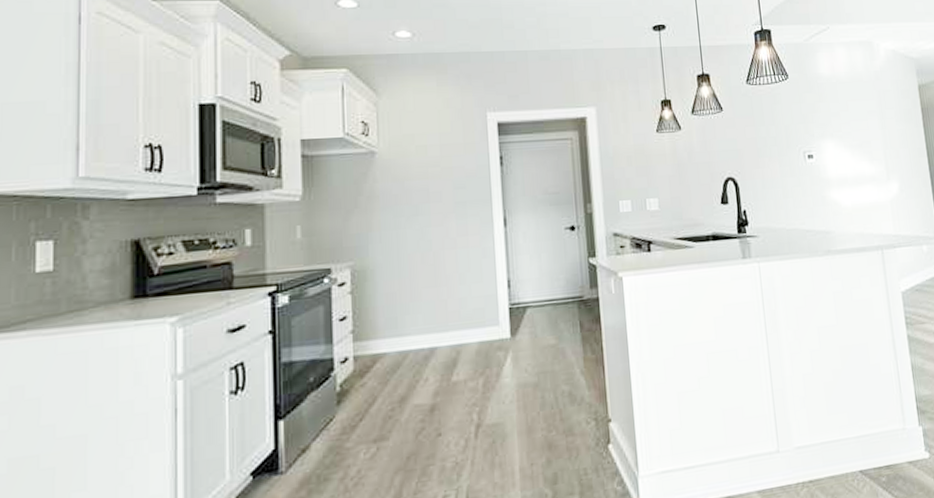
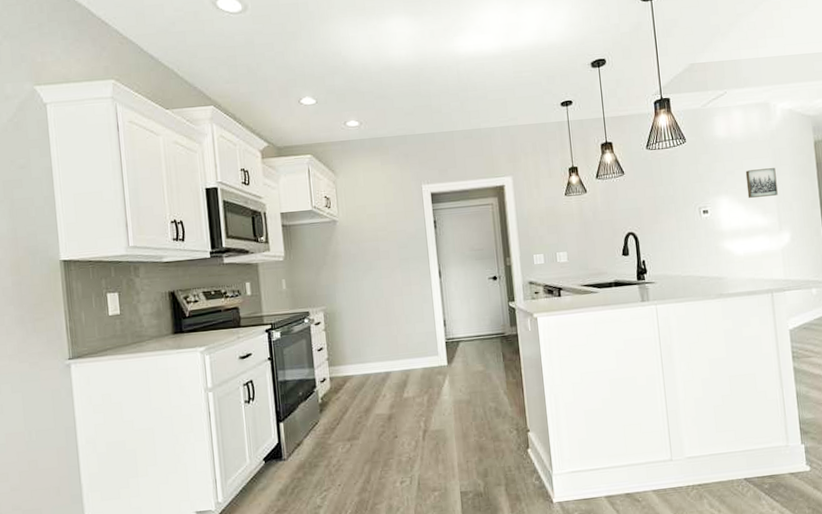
wall art: none [850,111,885,143] -> present [745,168,778,198]

